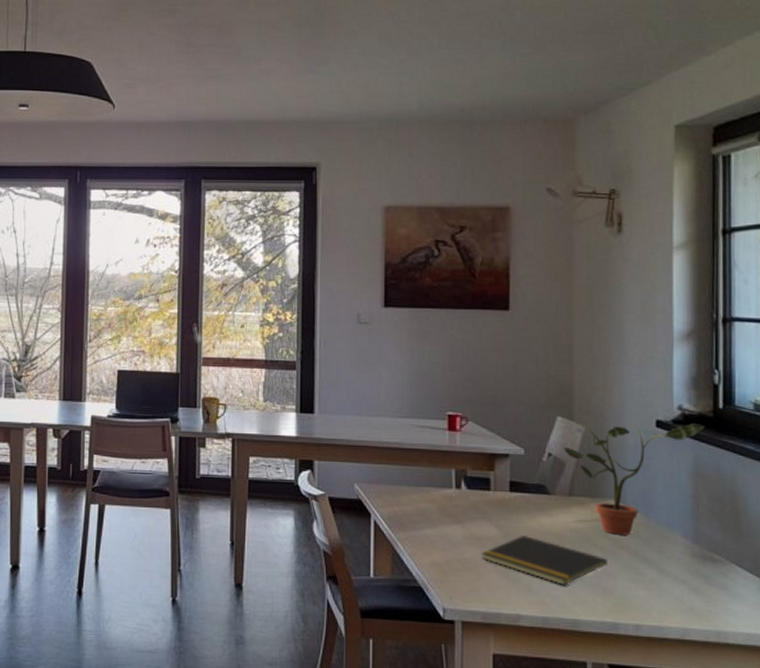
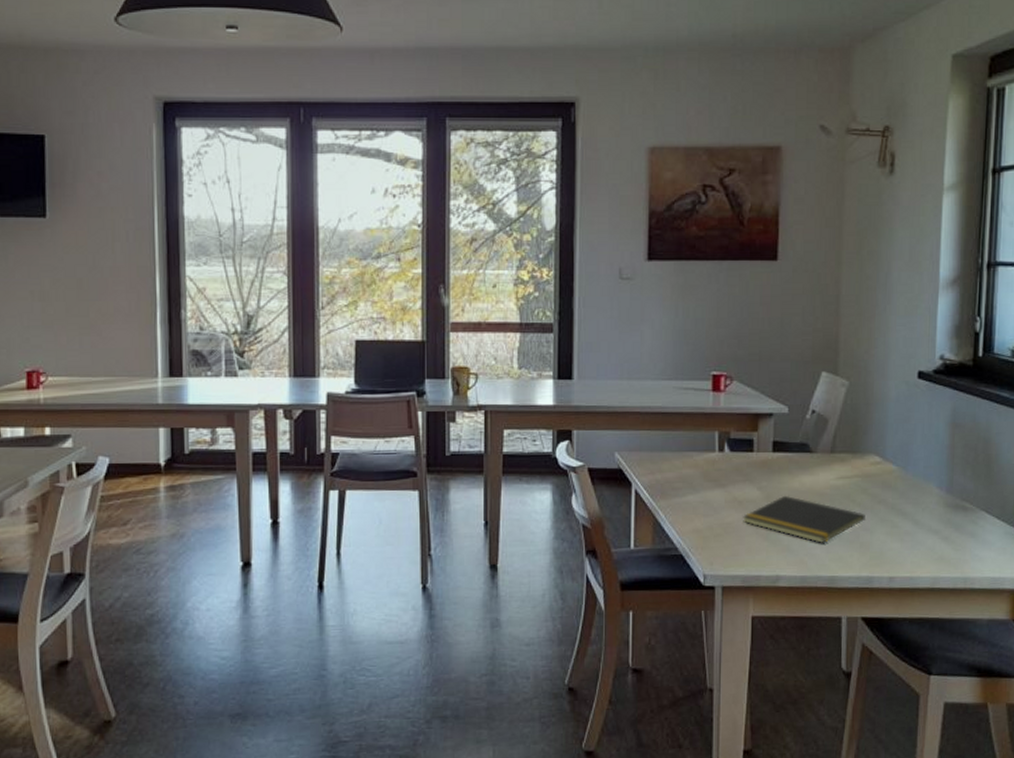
potted plant: present [563,422,705,535] -> none [826,372,964,490]

